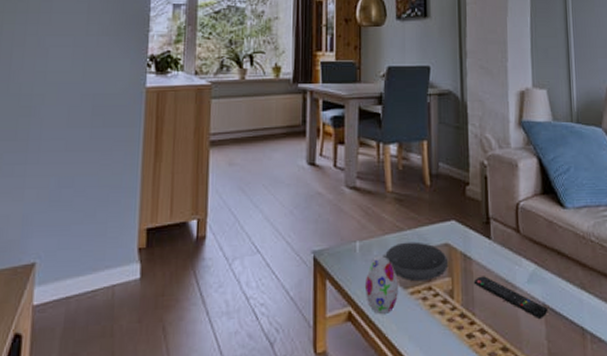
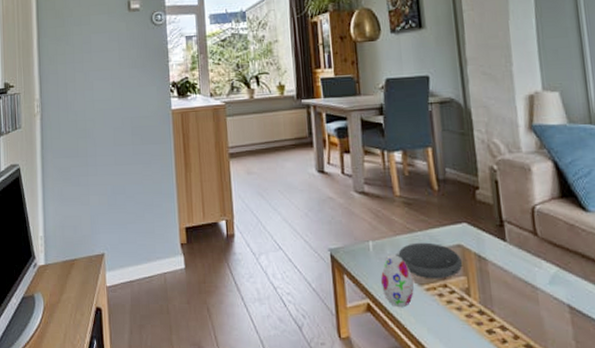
remote control: present [473,276,548,318] -> none [490,276,575,319]

